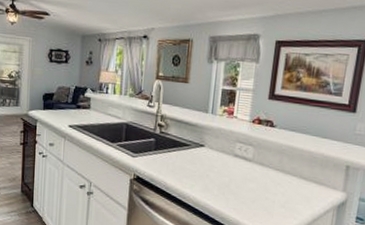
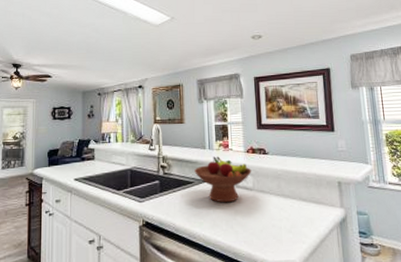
fruit bowl: none [192,122,254,170] -> present [194,156,252,203]

